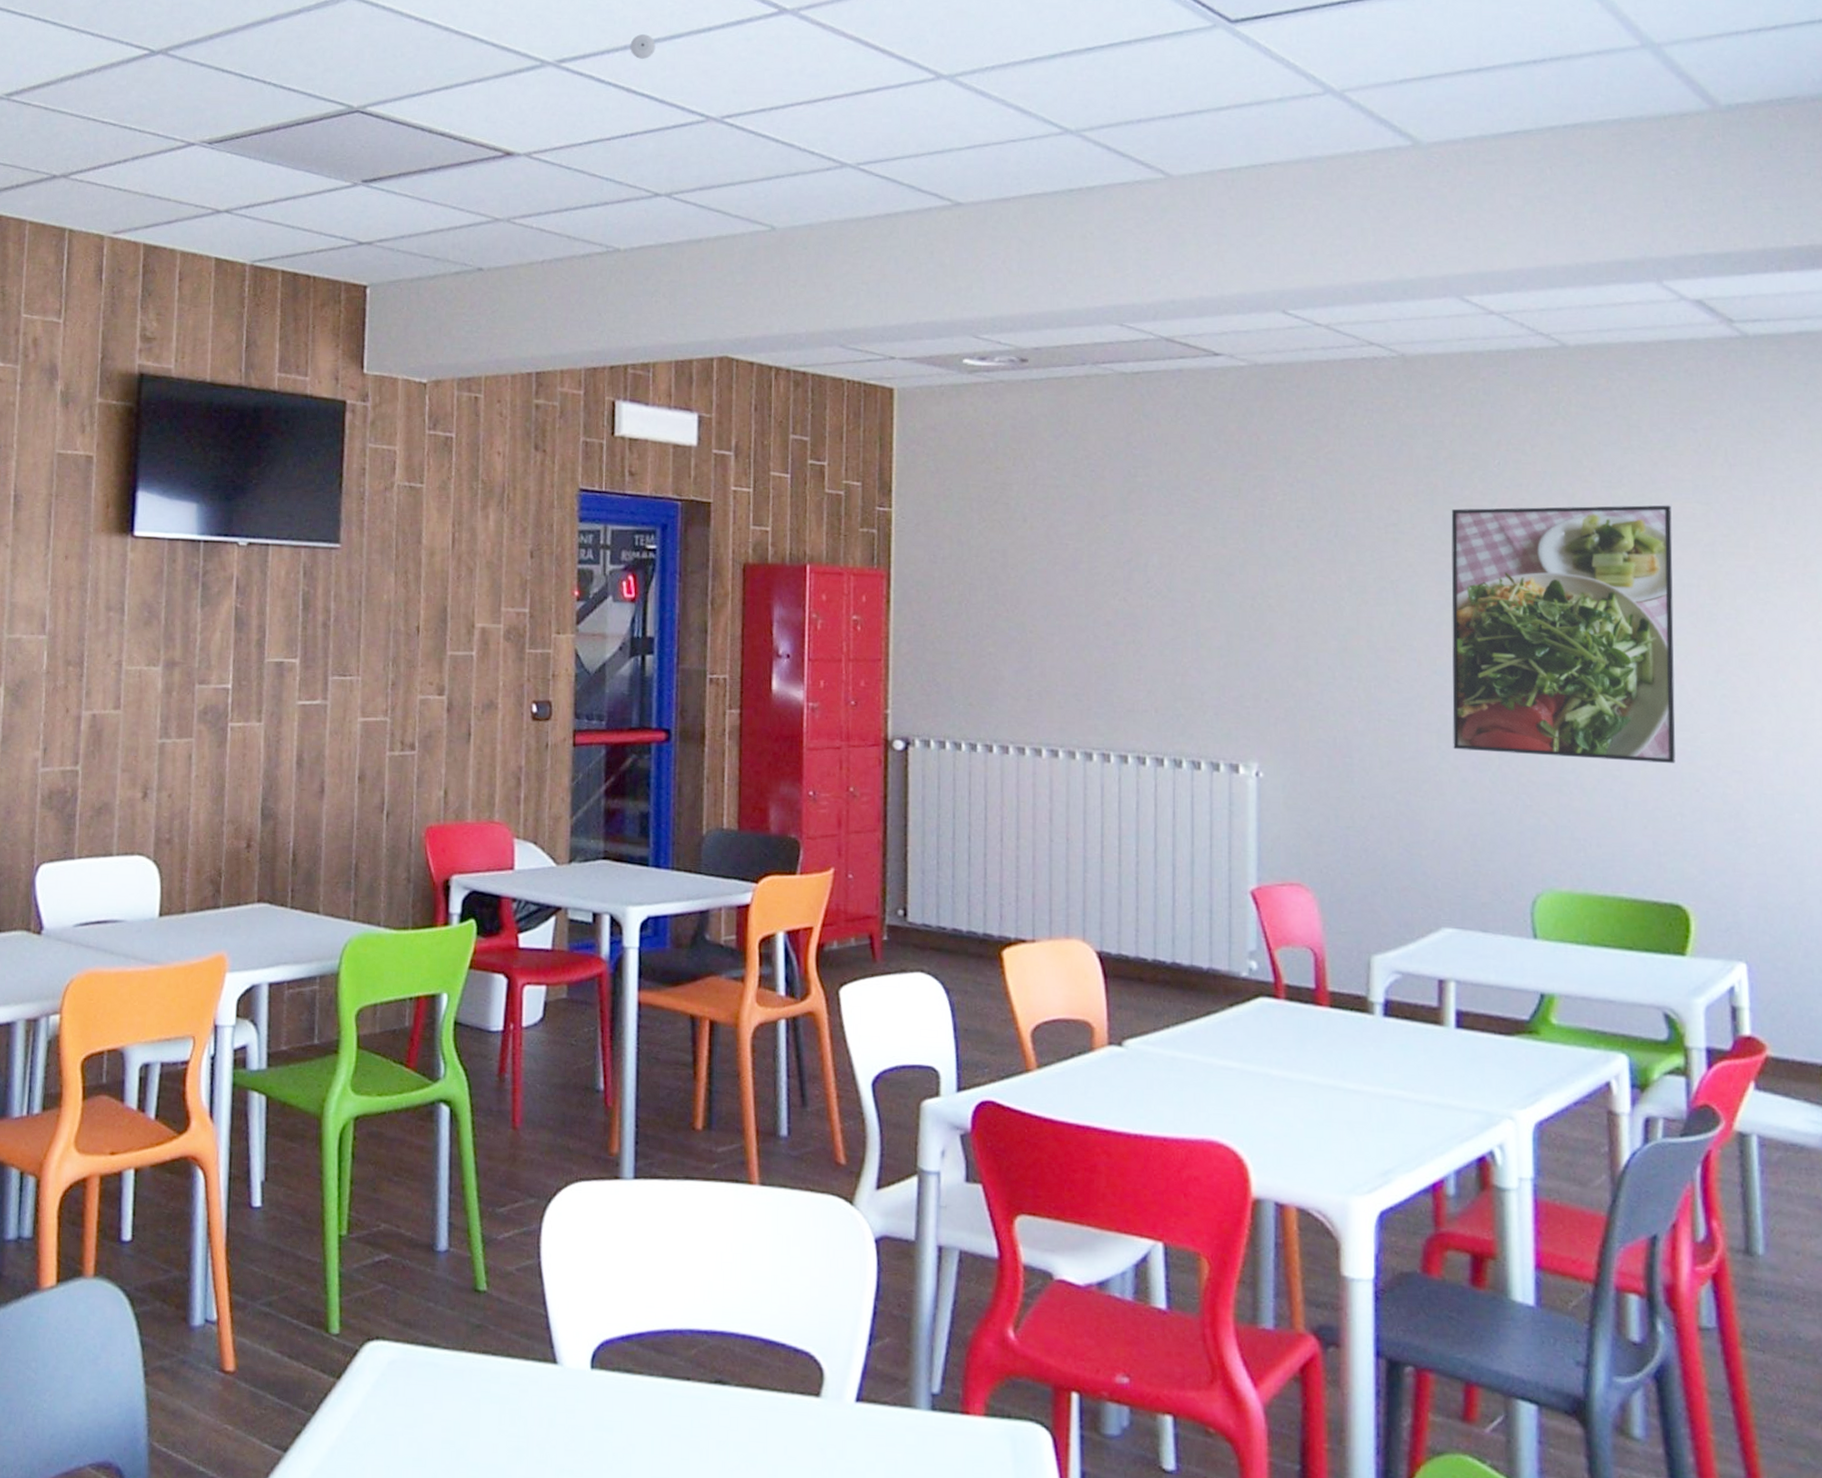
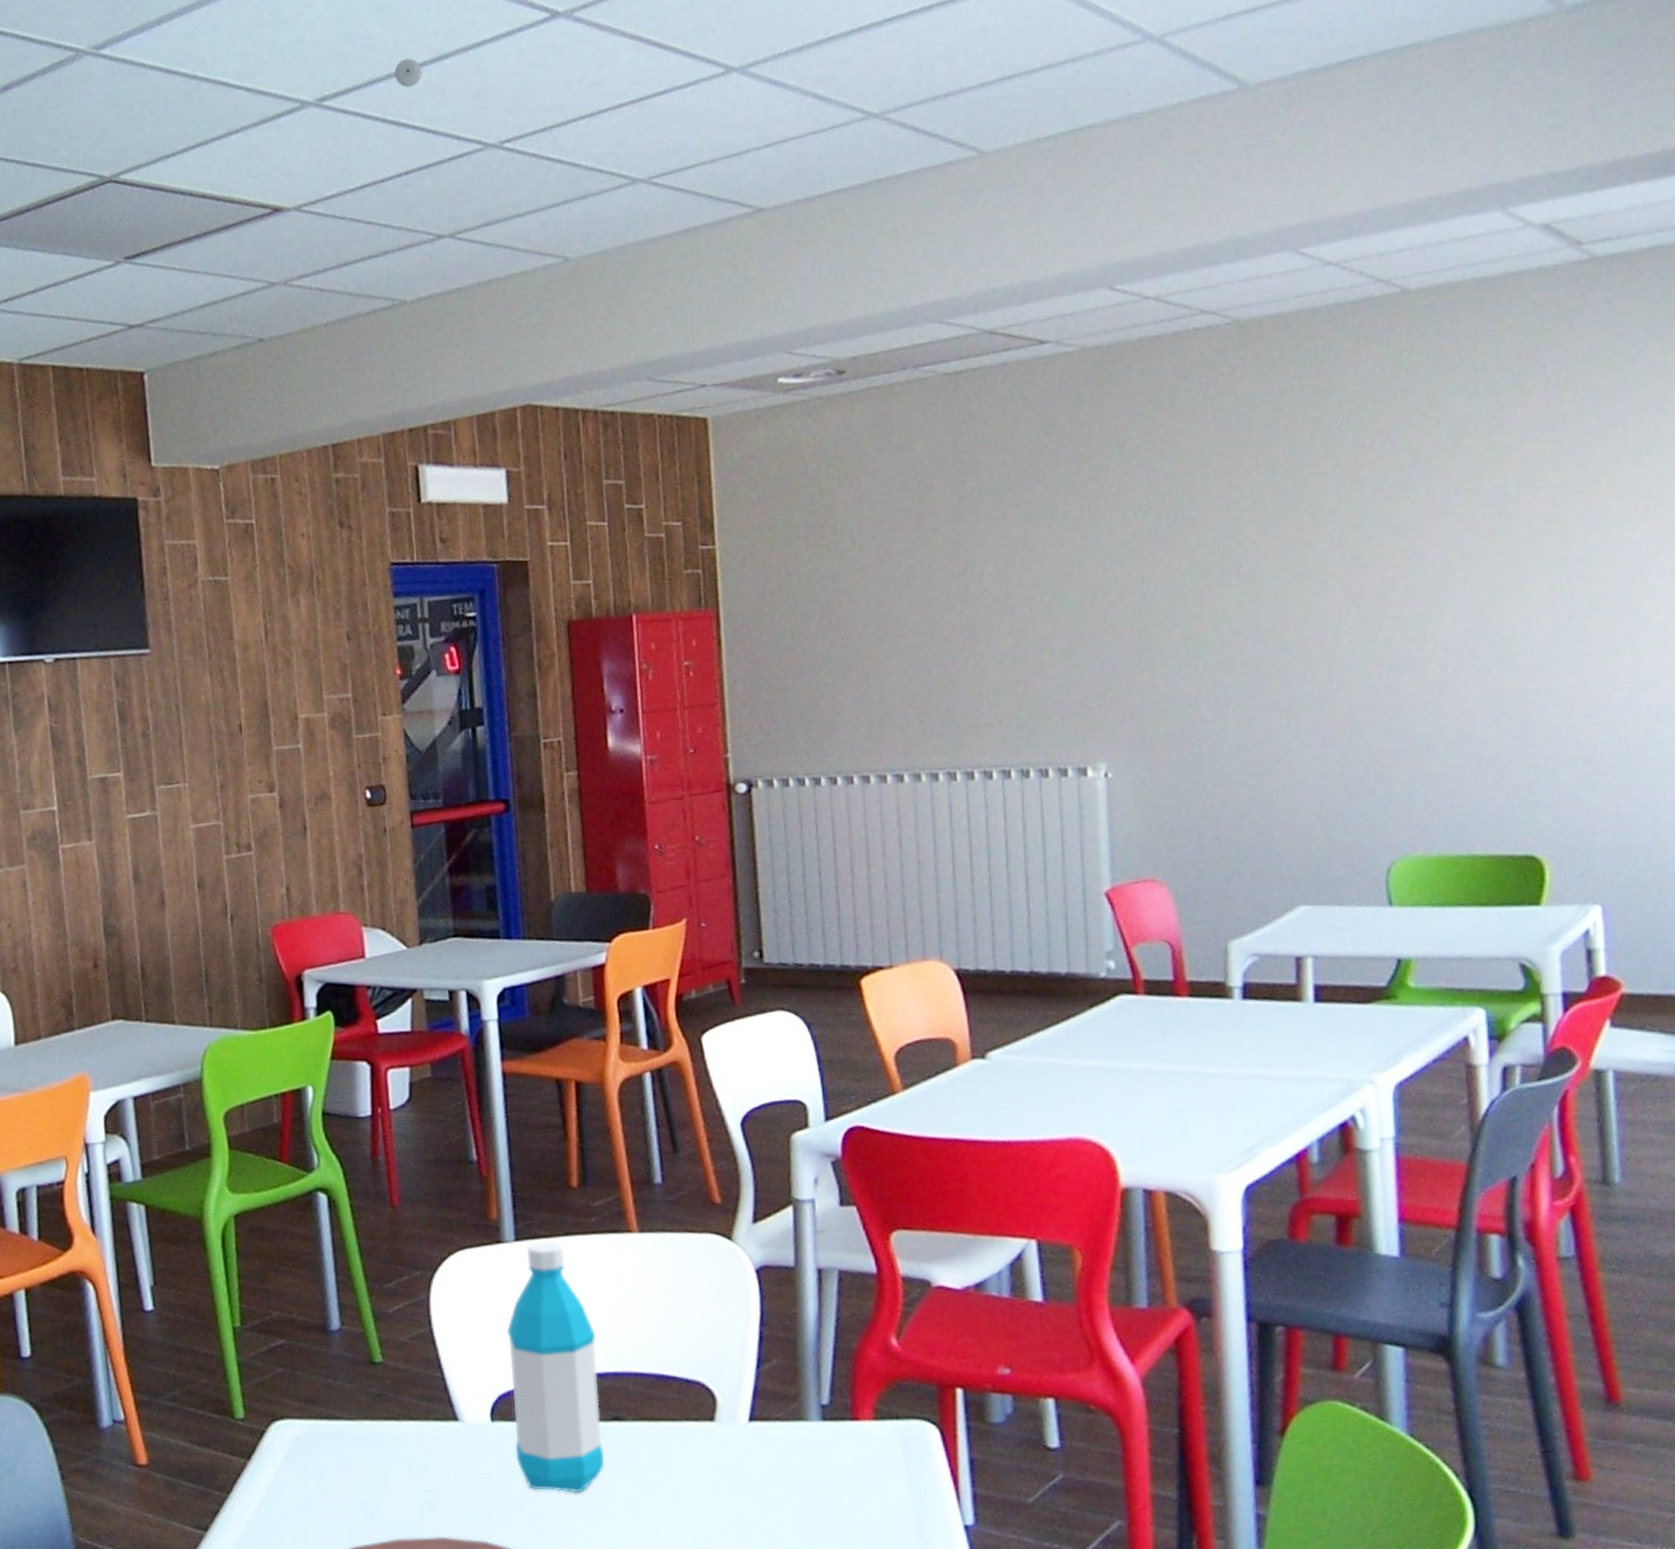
water bottle: none [612,1183,707,1458] -> present [506,1242,605,1493]
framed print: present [1451,505,1676,763] -> none [1293,448,1528,727]

